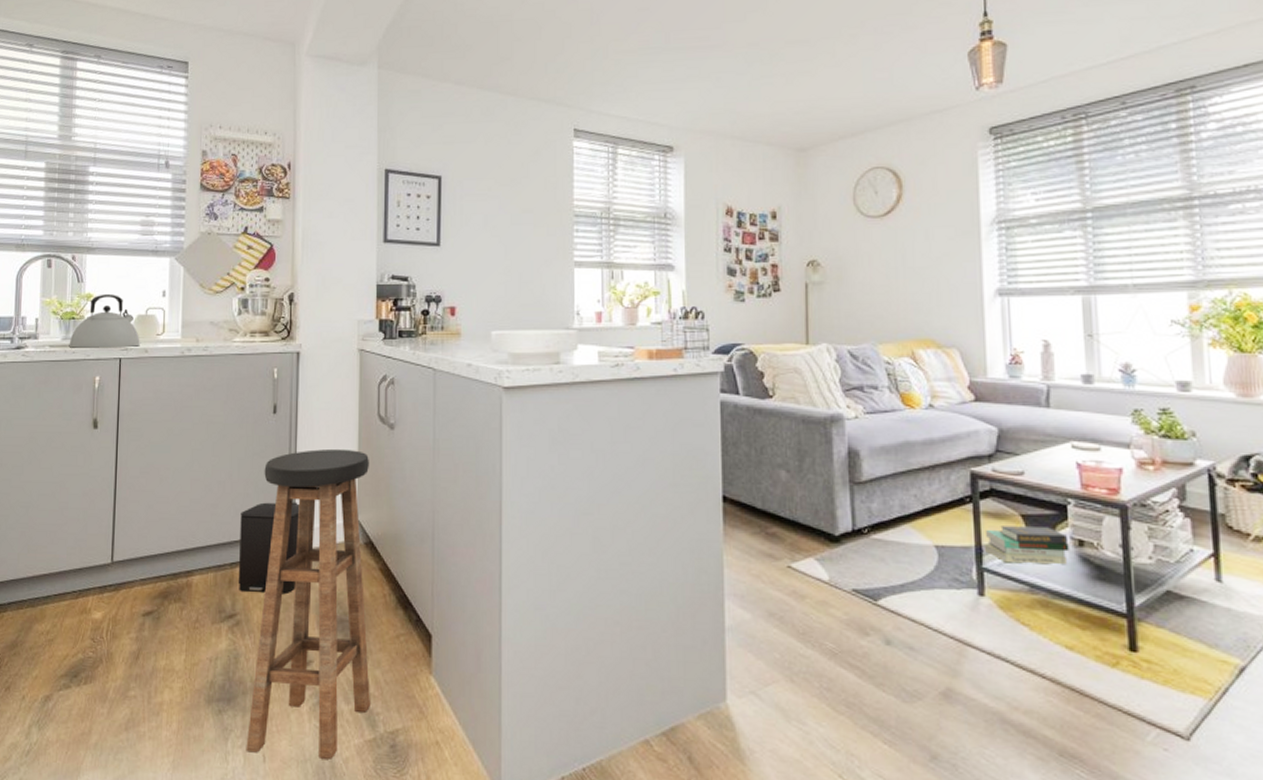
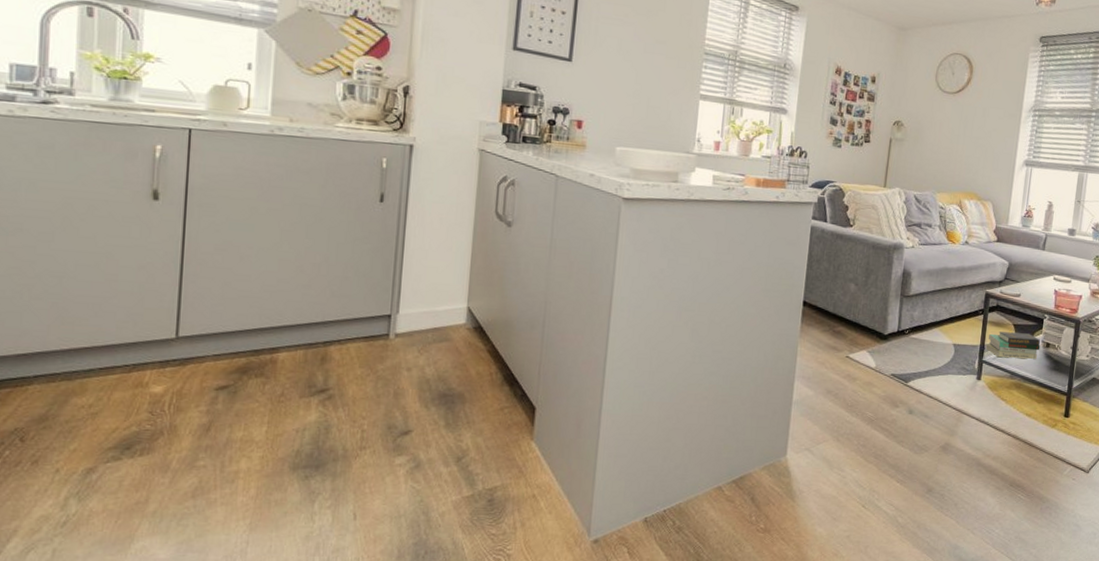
kettle: present [69,293,140,349] -> none [119,56,217,120]
pedal bin: present [238,502,300,593] -> none [331,286,406,371]
bar stool: present [246,448,370,759] -> none [335,239,483,514]

